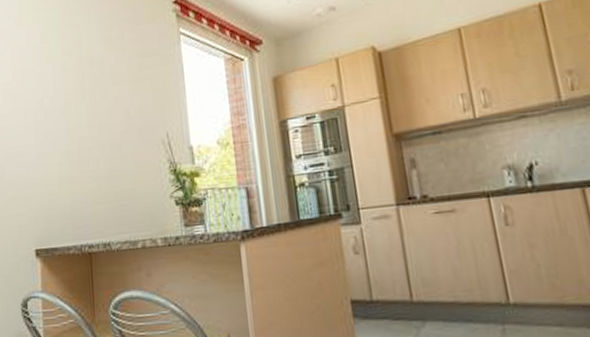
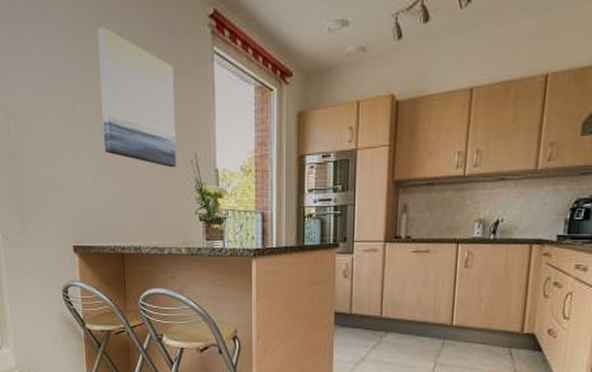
wall art: none [66,26,148,151] -> present [97,27,177,168]

